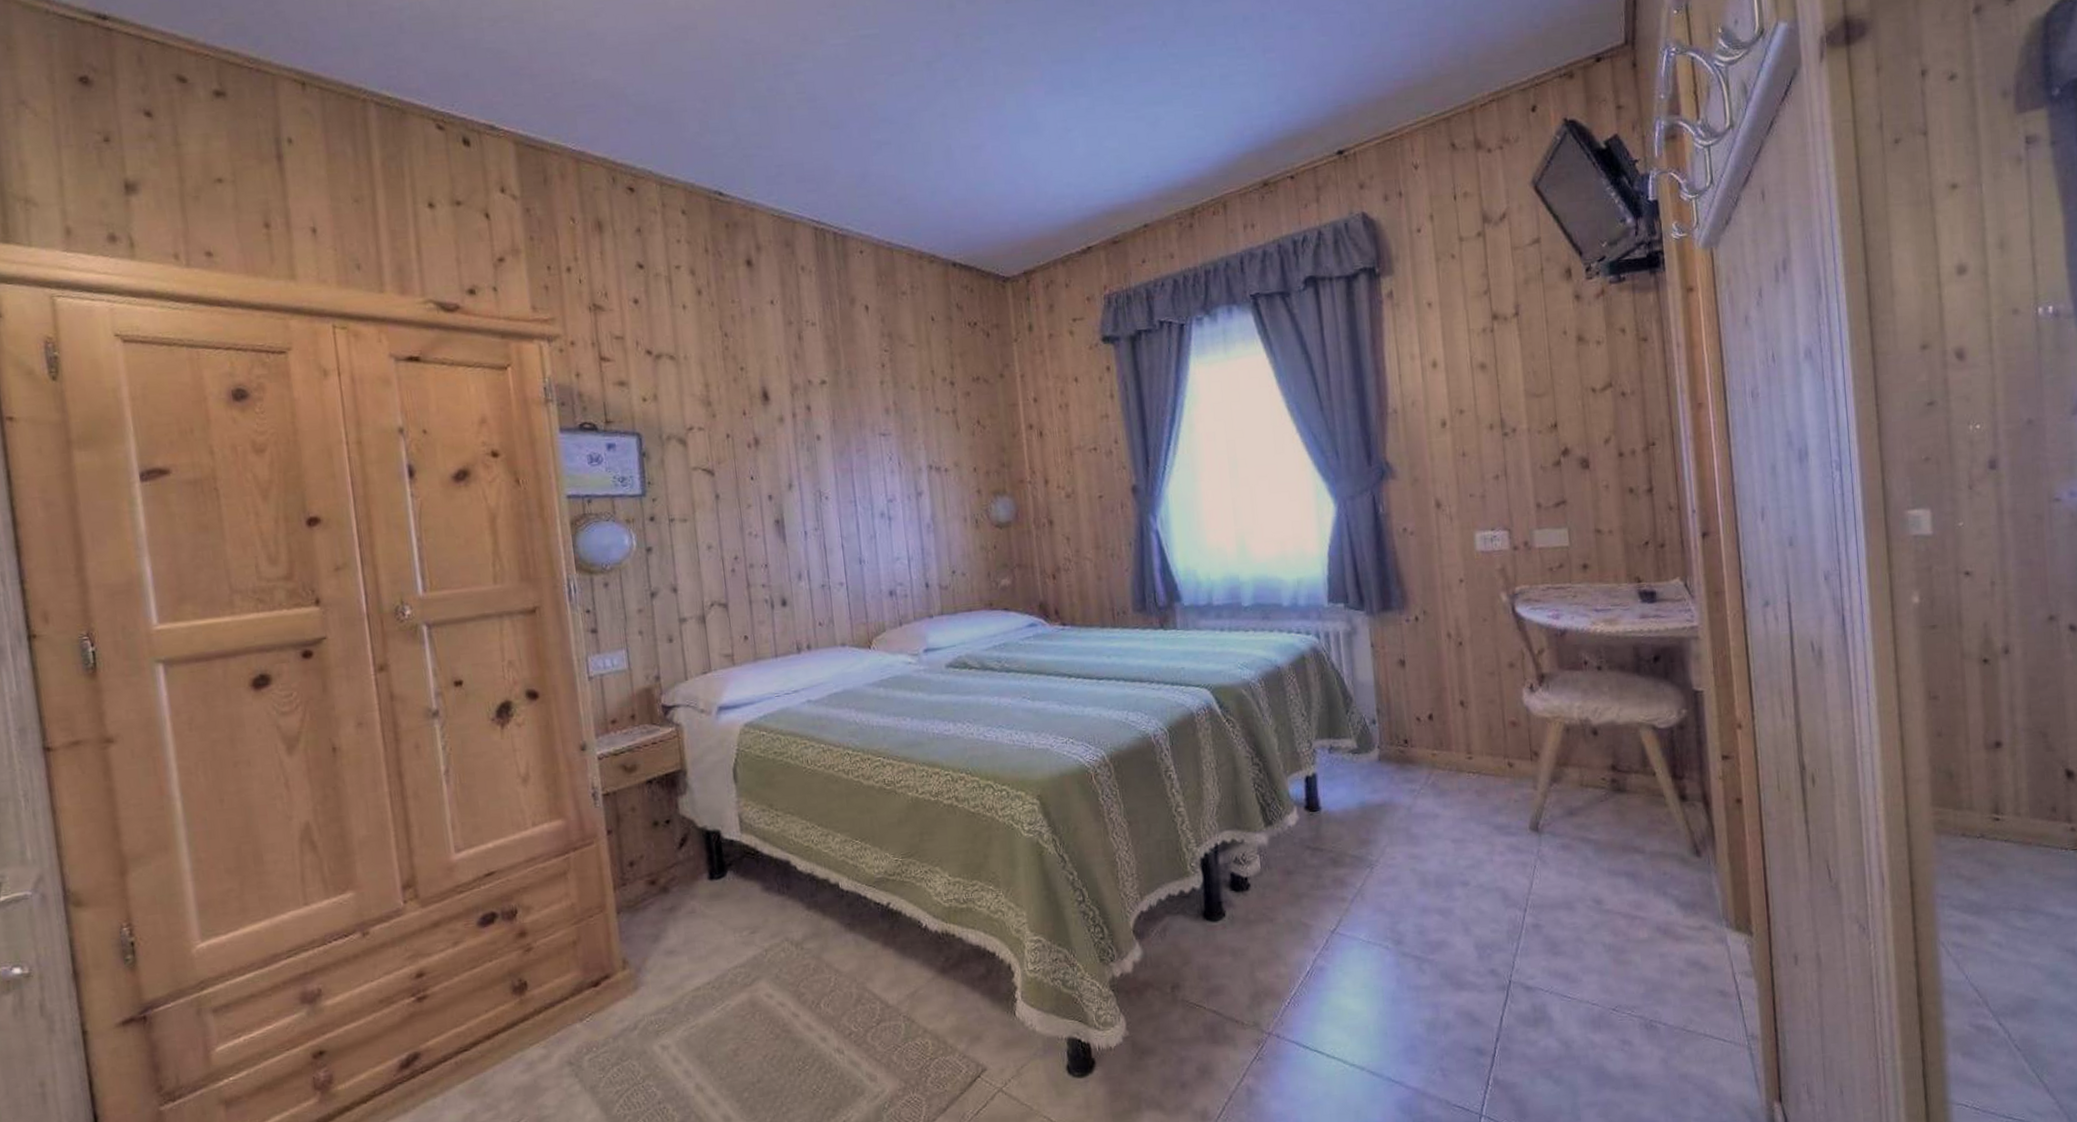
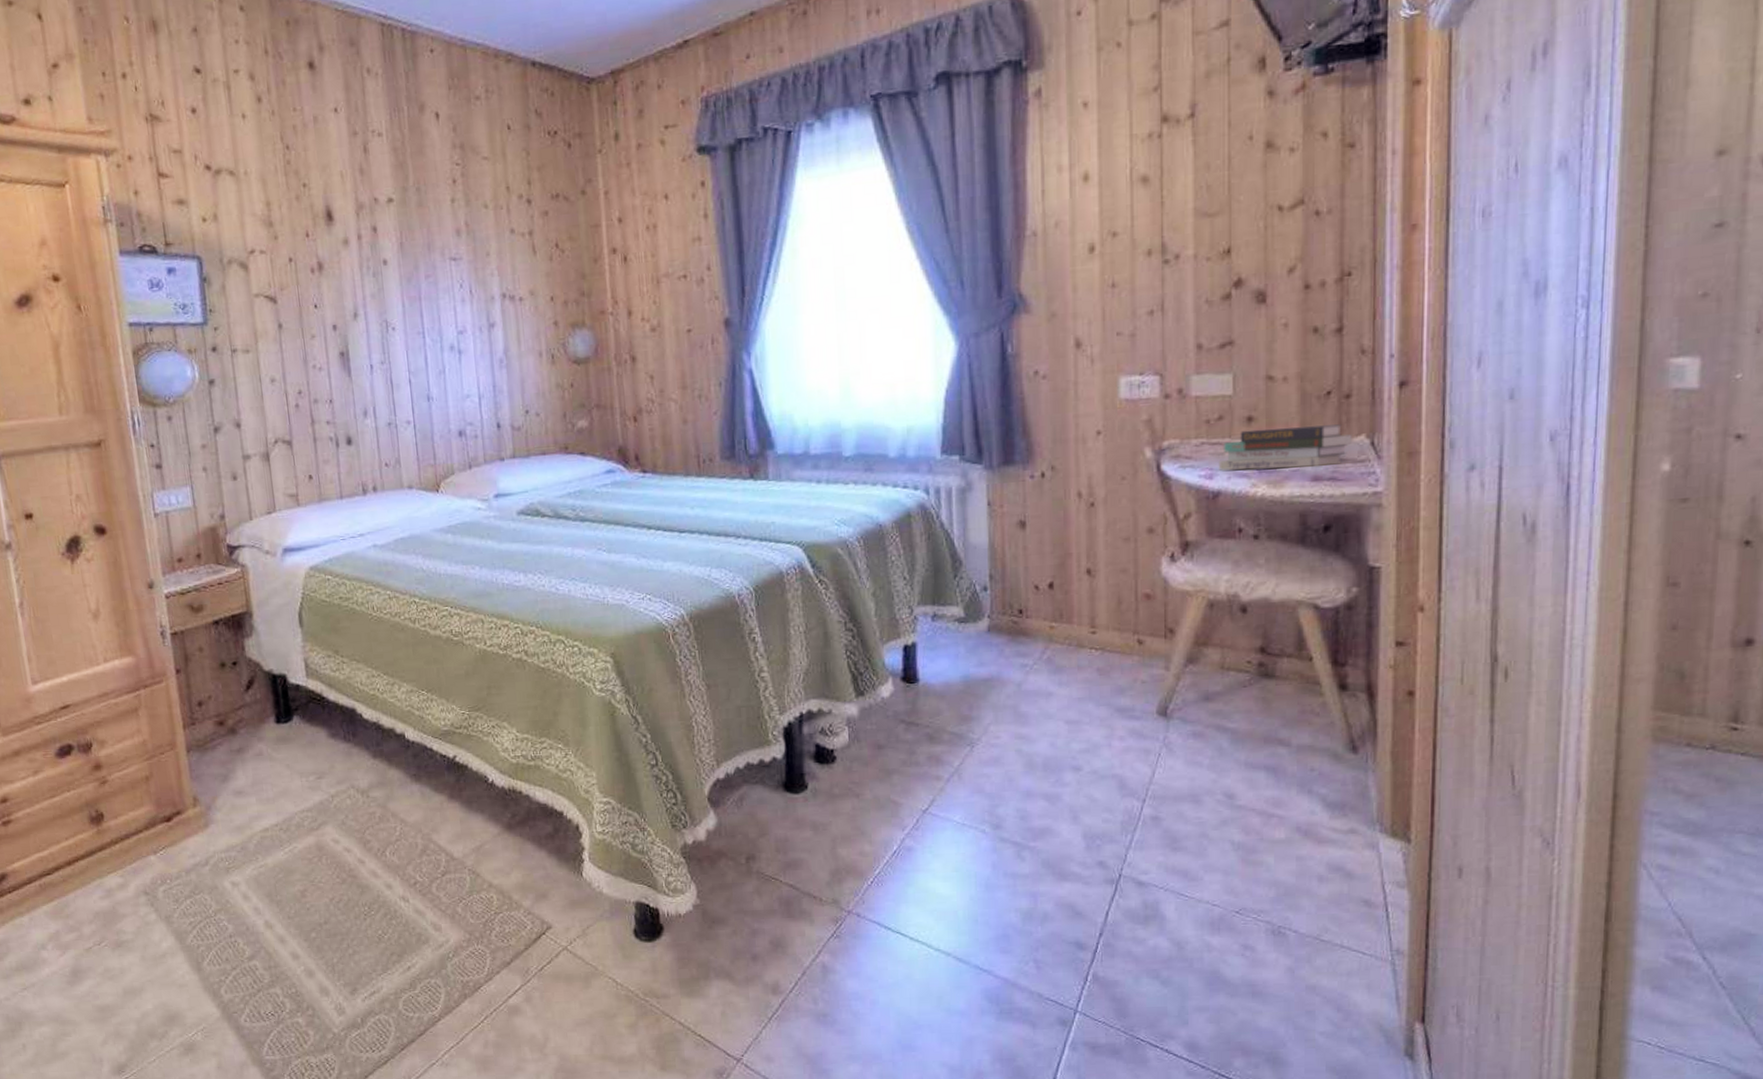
books: none [1562,569,1670,611] -> present [1218,424,1353,471]

